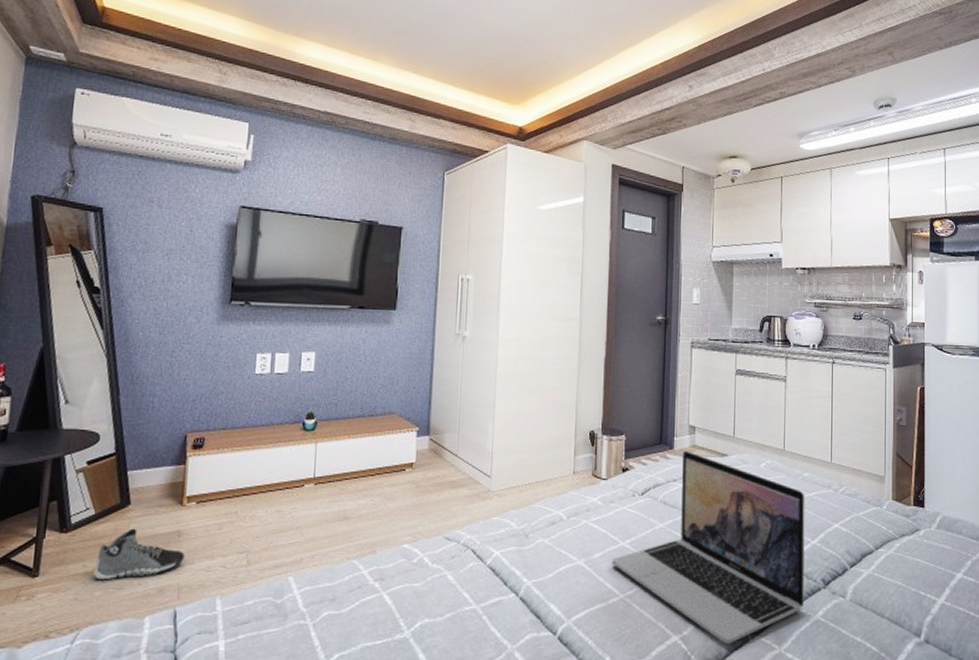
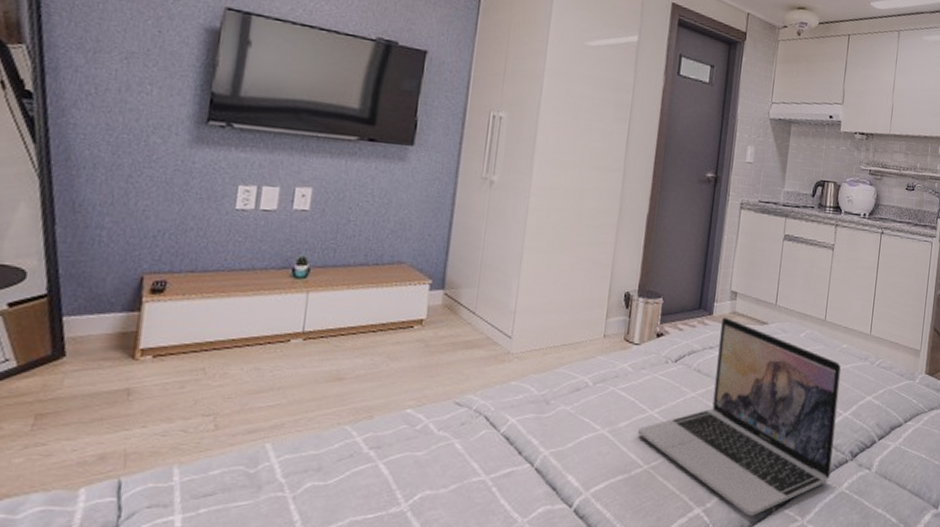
sneaker: present [93,528,185,581] -> none [12,384,135,446]

